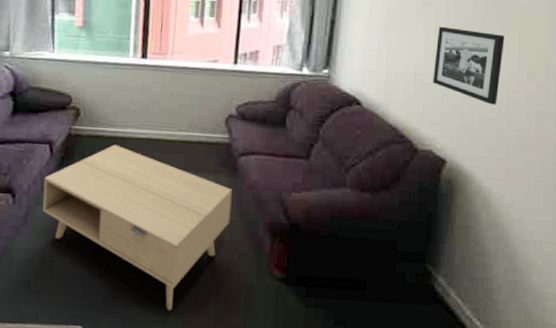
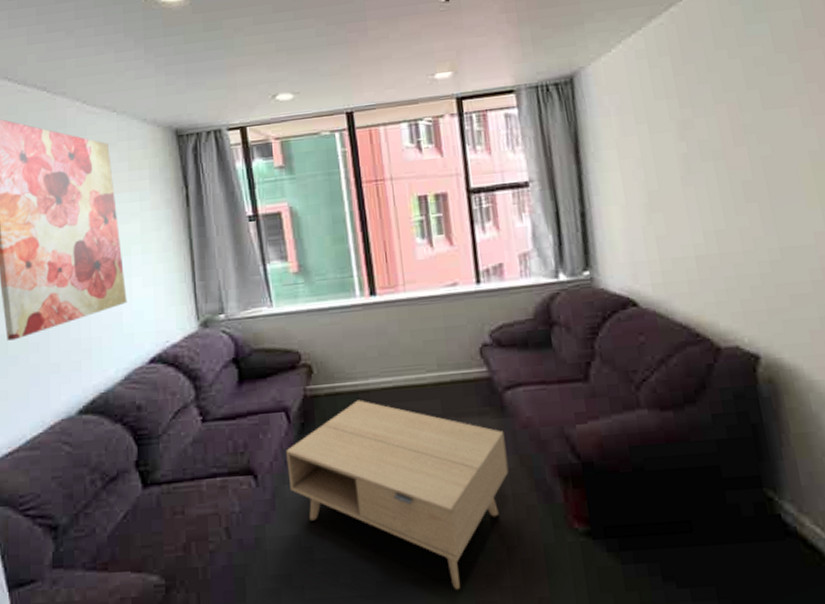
picture frame: present [433,26,505,105] -> none [712,191,809,278]

